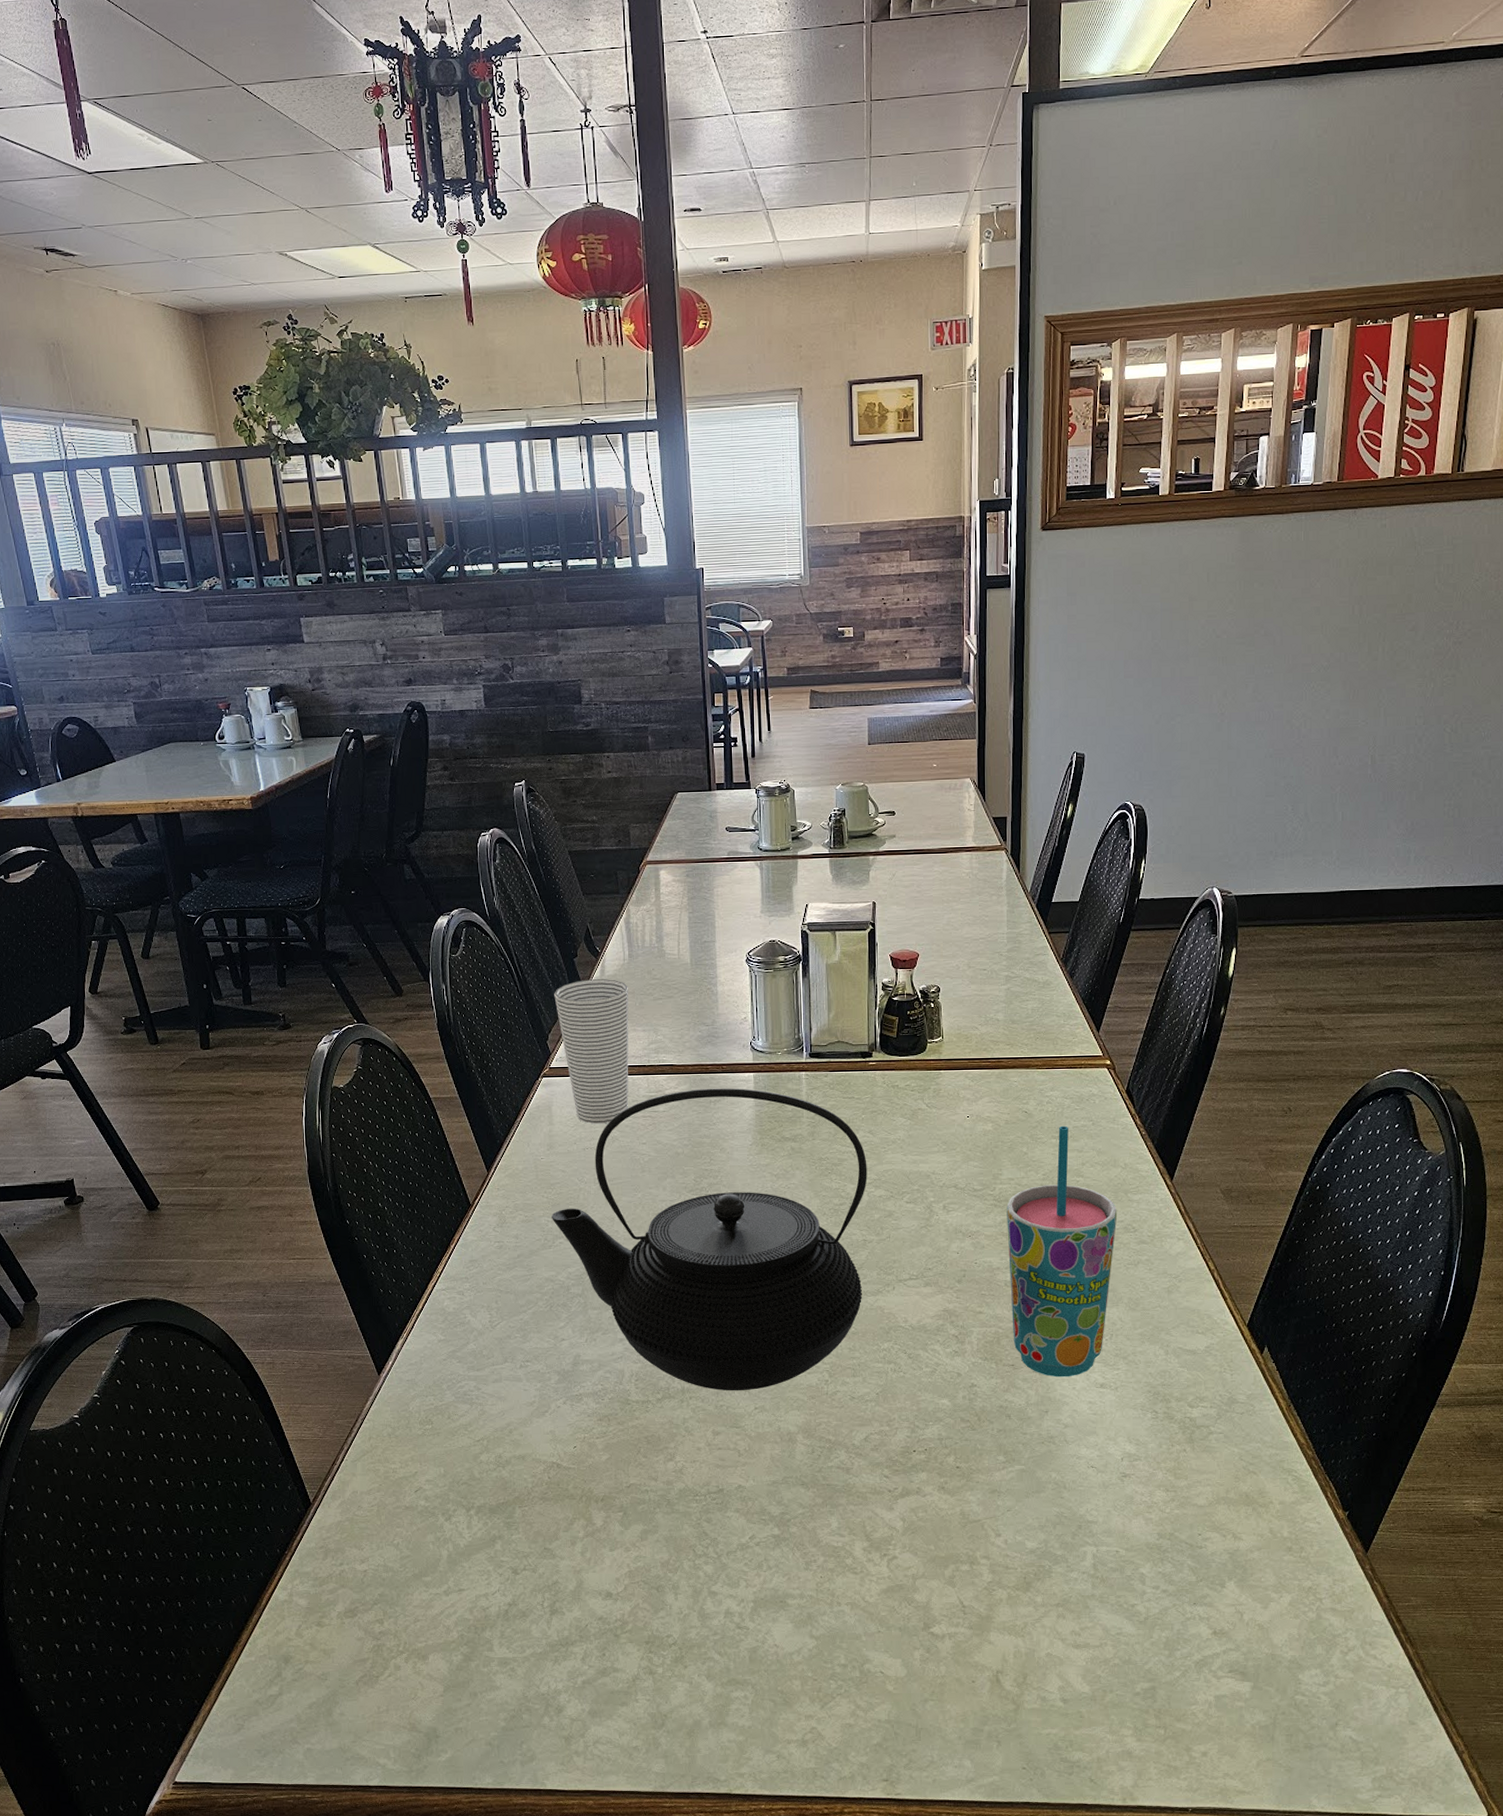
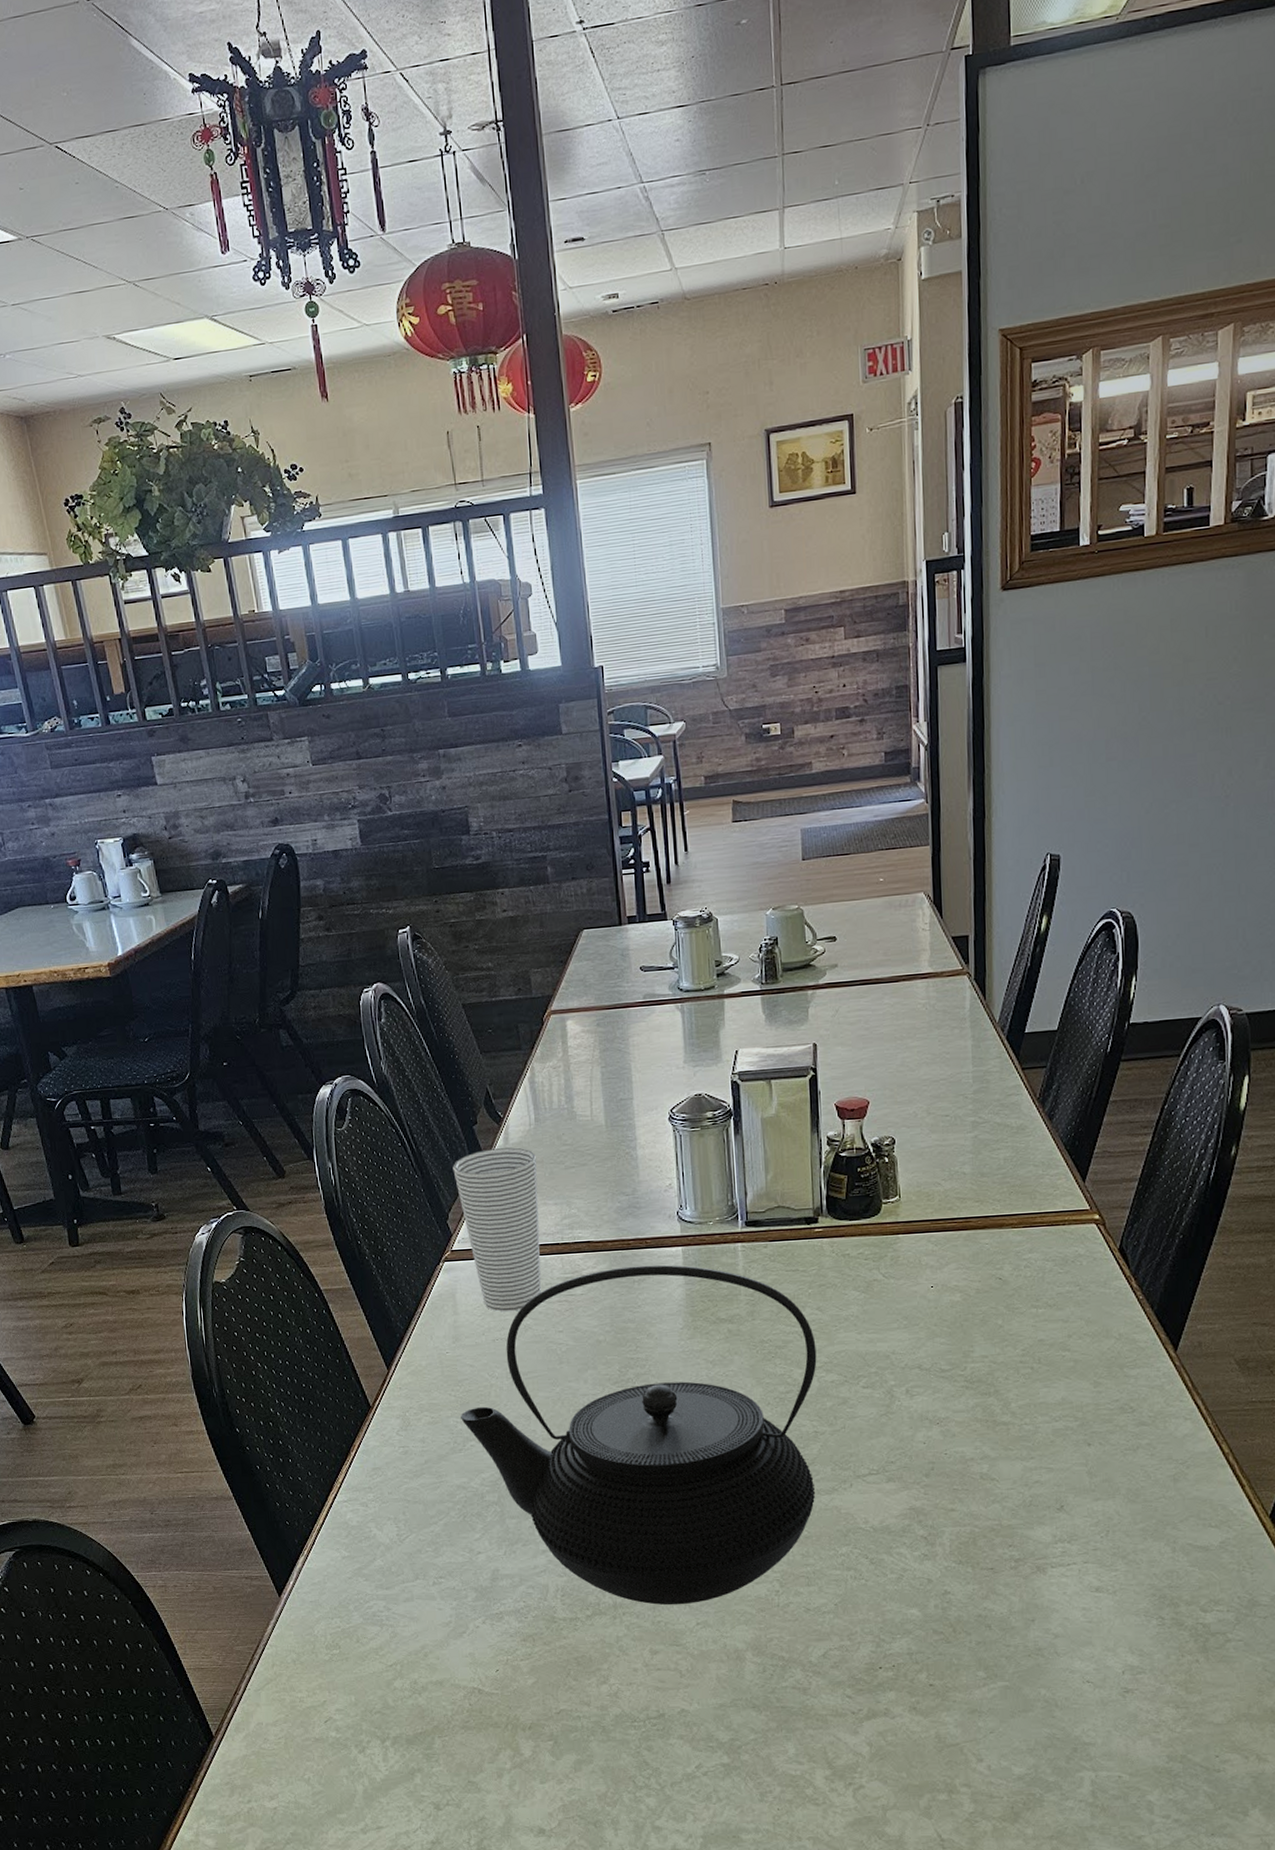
cup: present [1007,1125,1118,1377] -> none [980,1292,1112,1581]

